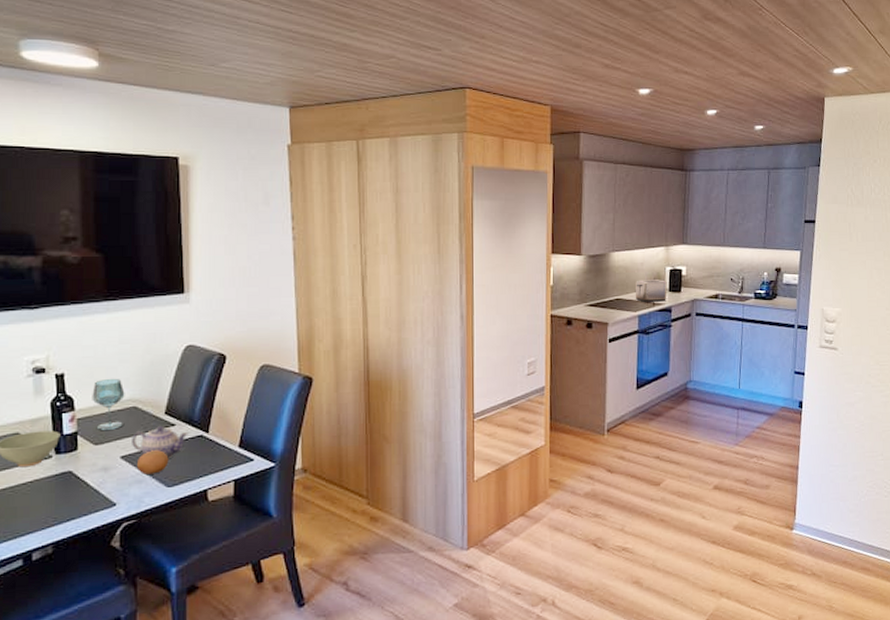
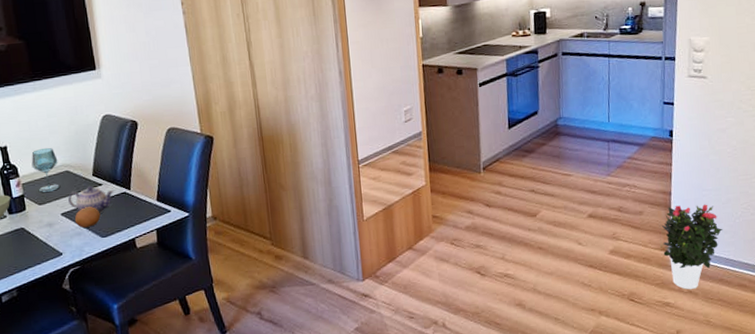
toaster: present [635,280,667,302] -> none [501,23,533,46]
potted flower: none [787,480,848,571] -> present [661,204,723,290]

